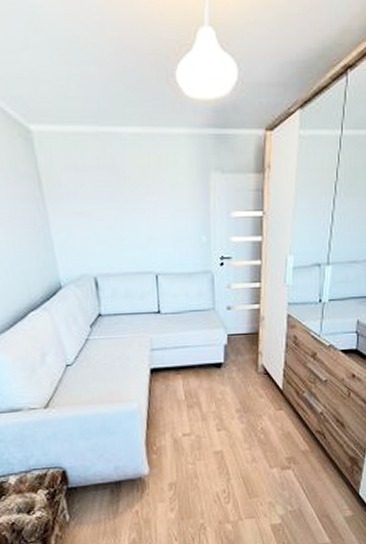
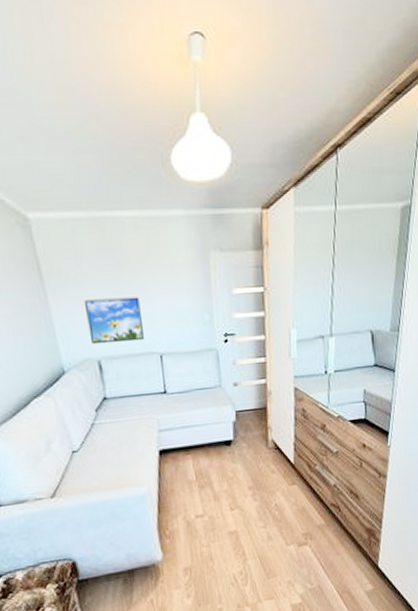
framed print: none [82,215,140,261] -> present [83,297,144,345]

